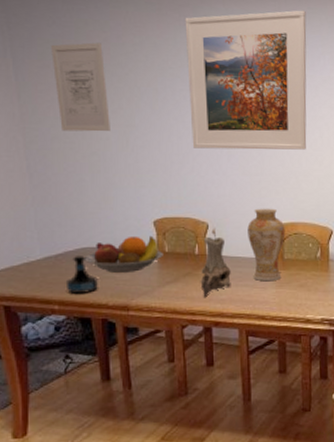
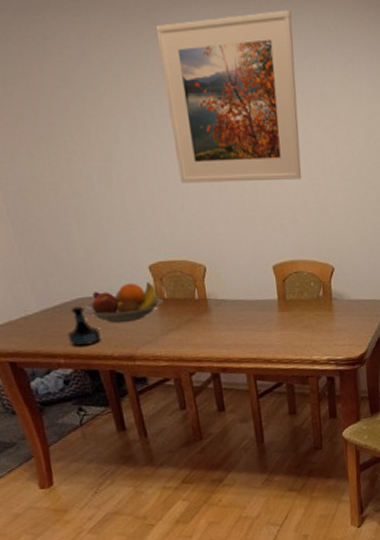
wall art: present [51,42,110,132] -> none [10,61,90,170]
candle holder: present [200,227,231,297] -> none [203,269,235,343]
vase: present [247,208,286,281] -> none [246,246,286,324]

